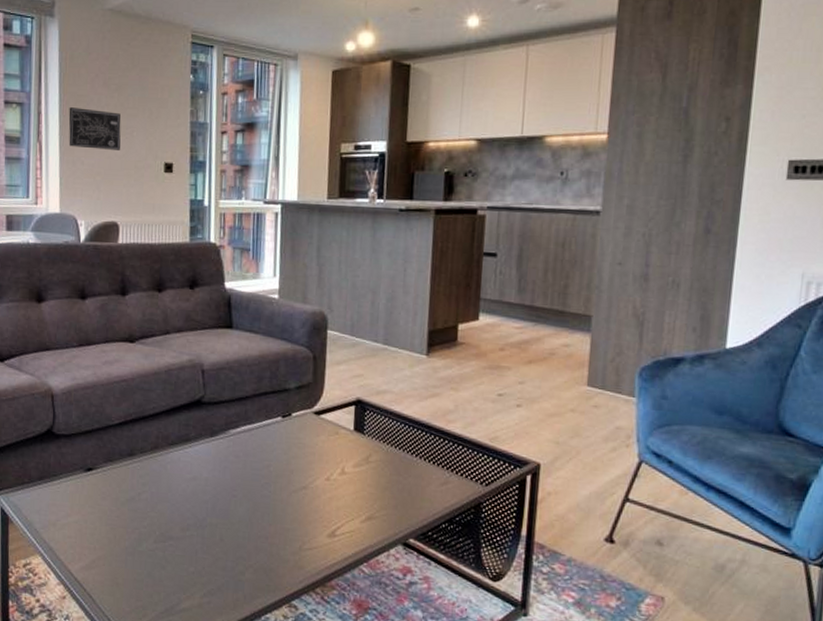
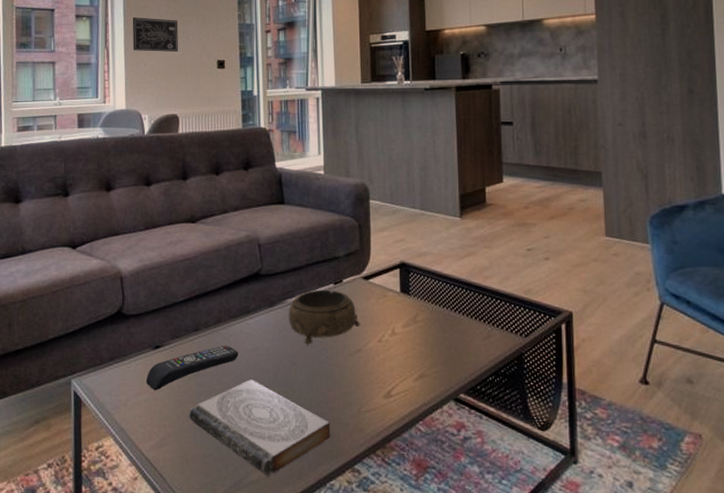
remote control: none [76,472,175,513] -> present [145,345,238,391]
book: none [120,509,270,606] -> present [188,379,331,477]
decorative bowl: none [231,421,309,478] -> present [289,289,361,345]

